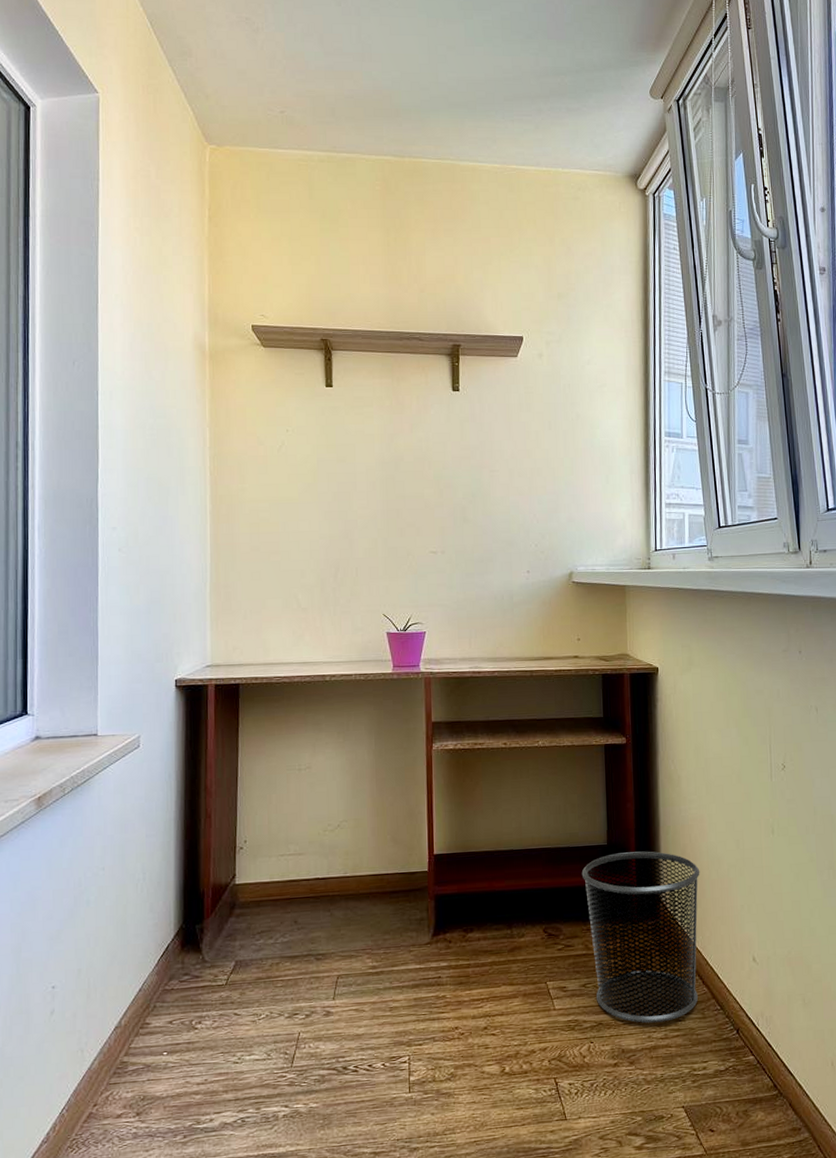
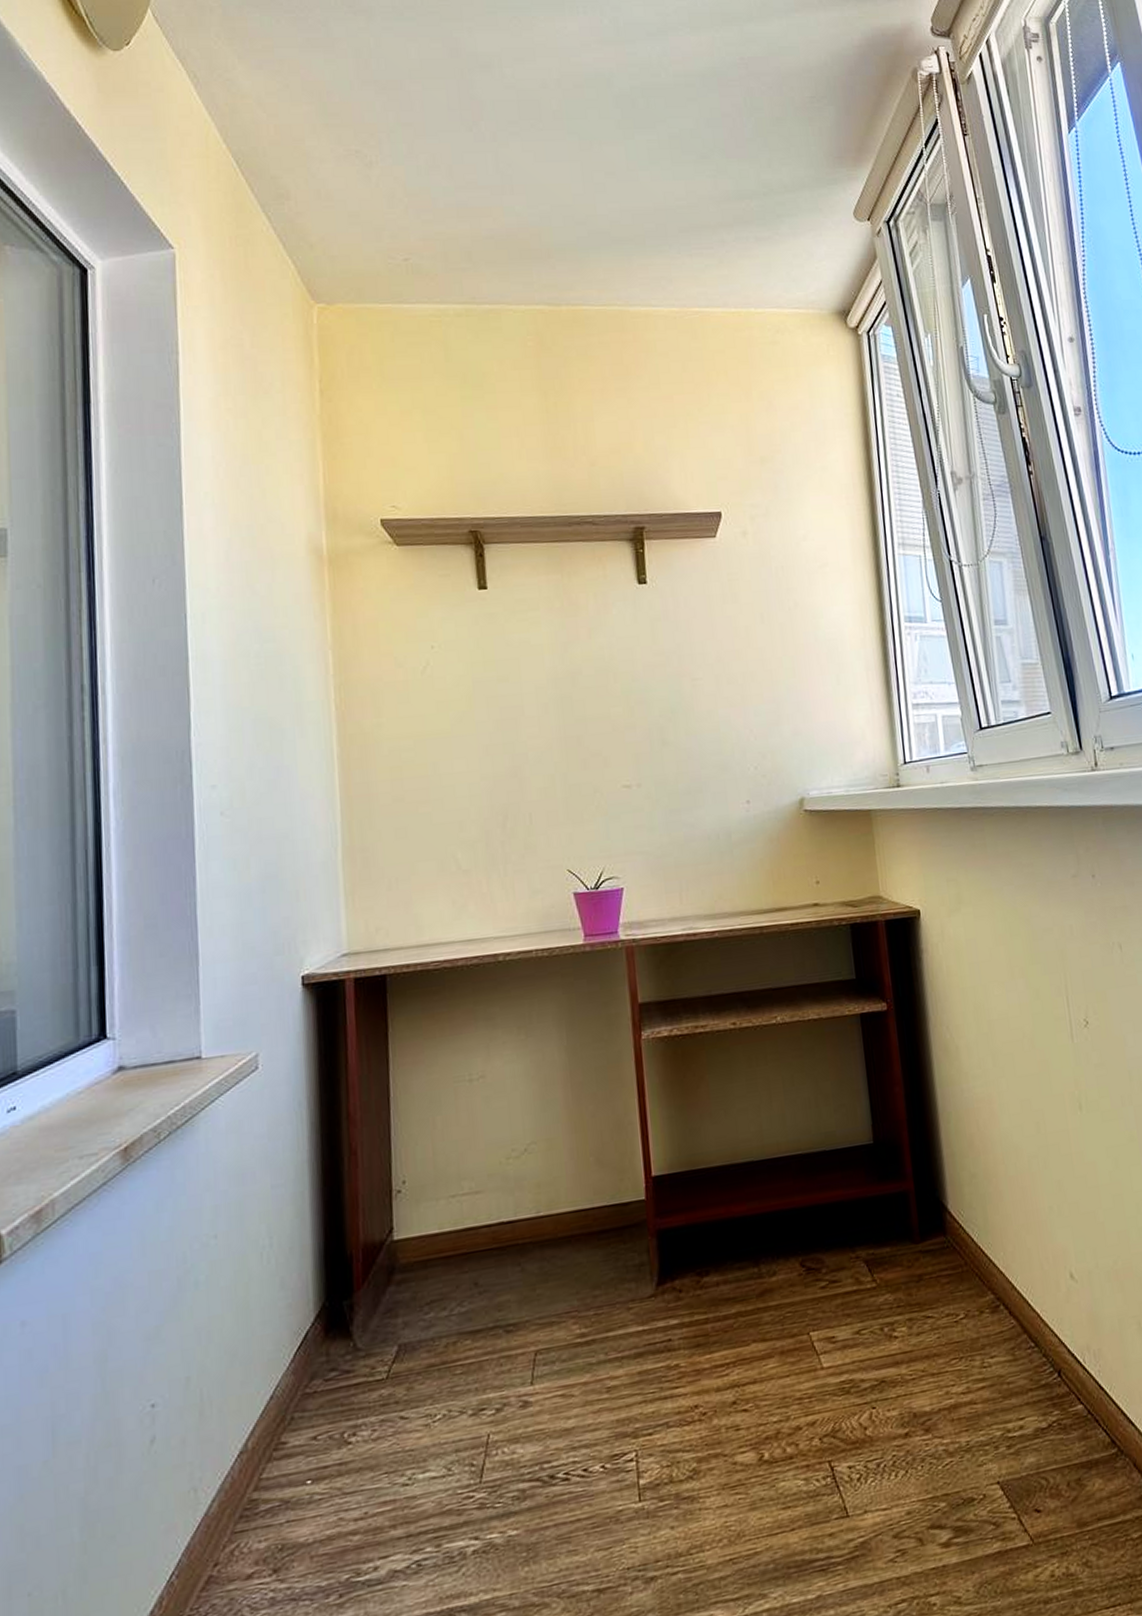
waste bin: present [581,851,700,1024] -> none [843,1146,1005,1376]

